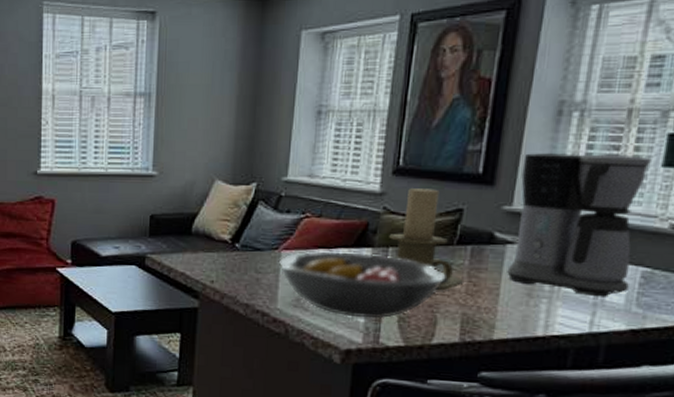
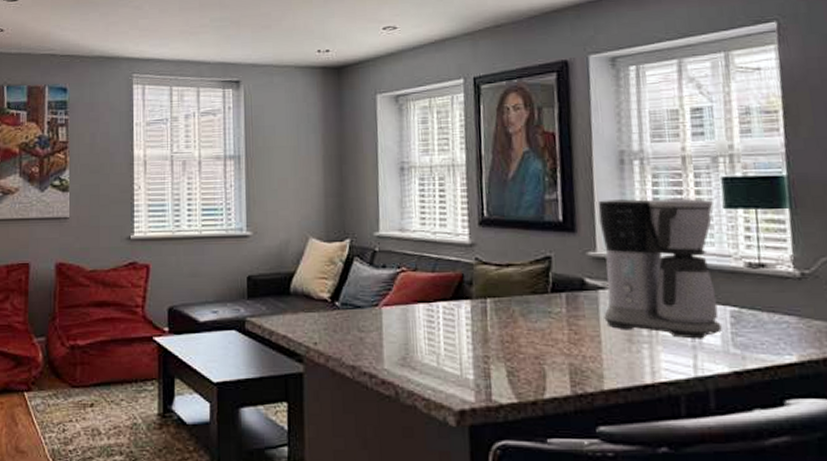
fruit bowl: present [279,251,445,319] -> none [381,305,546,374]
candle holder: present [389,188,465,291] -> none [485,238,565,341]

